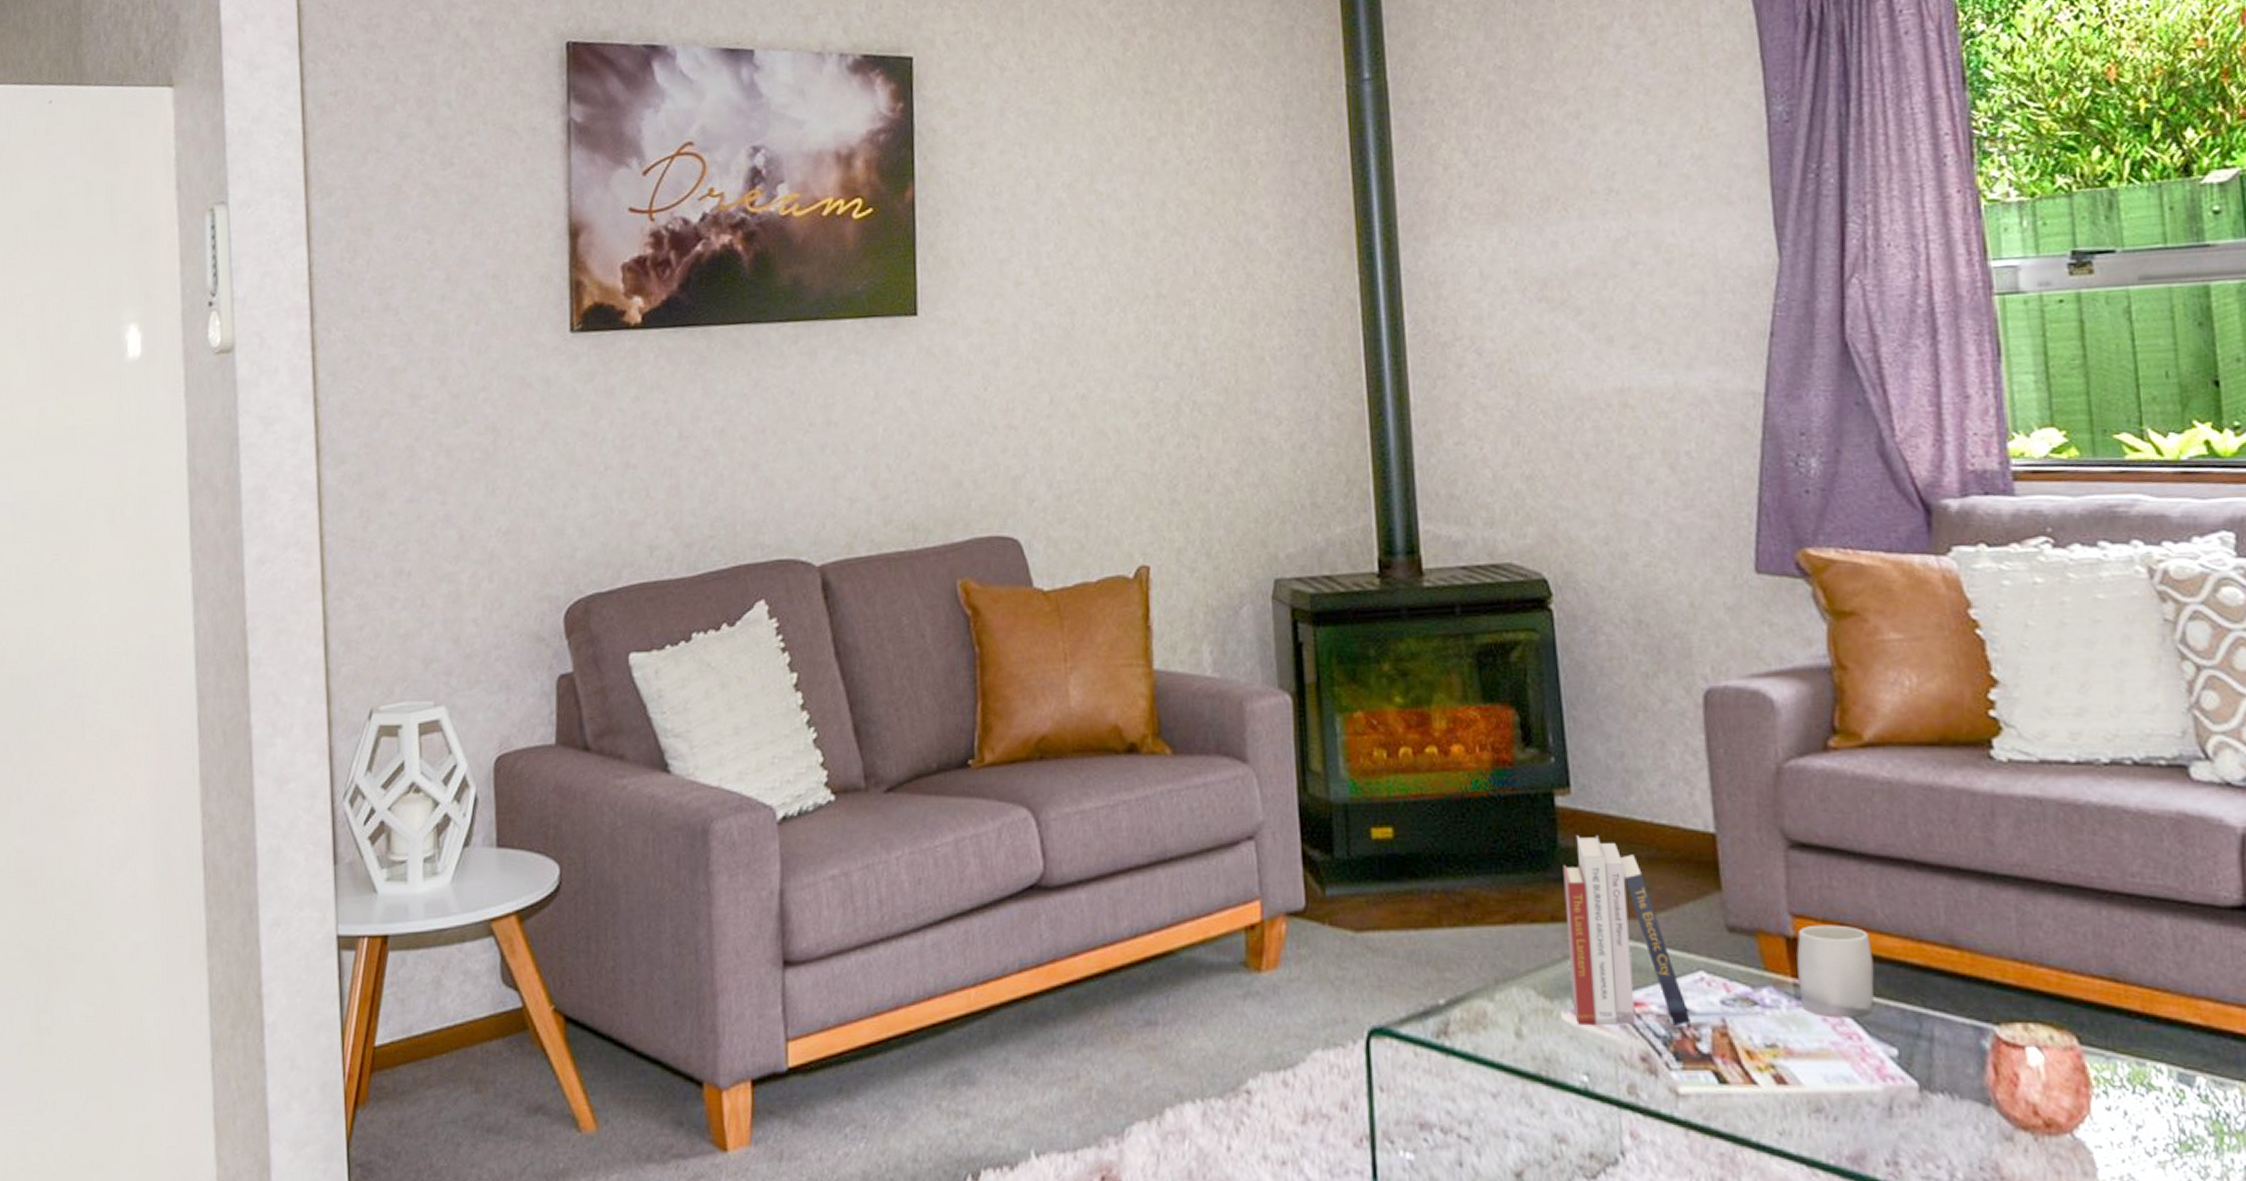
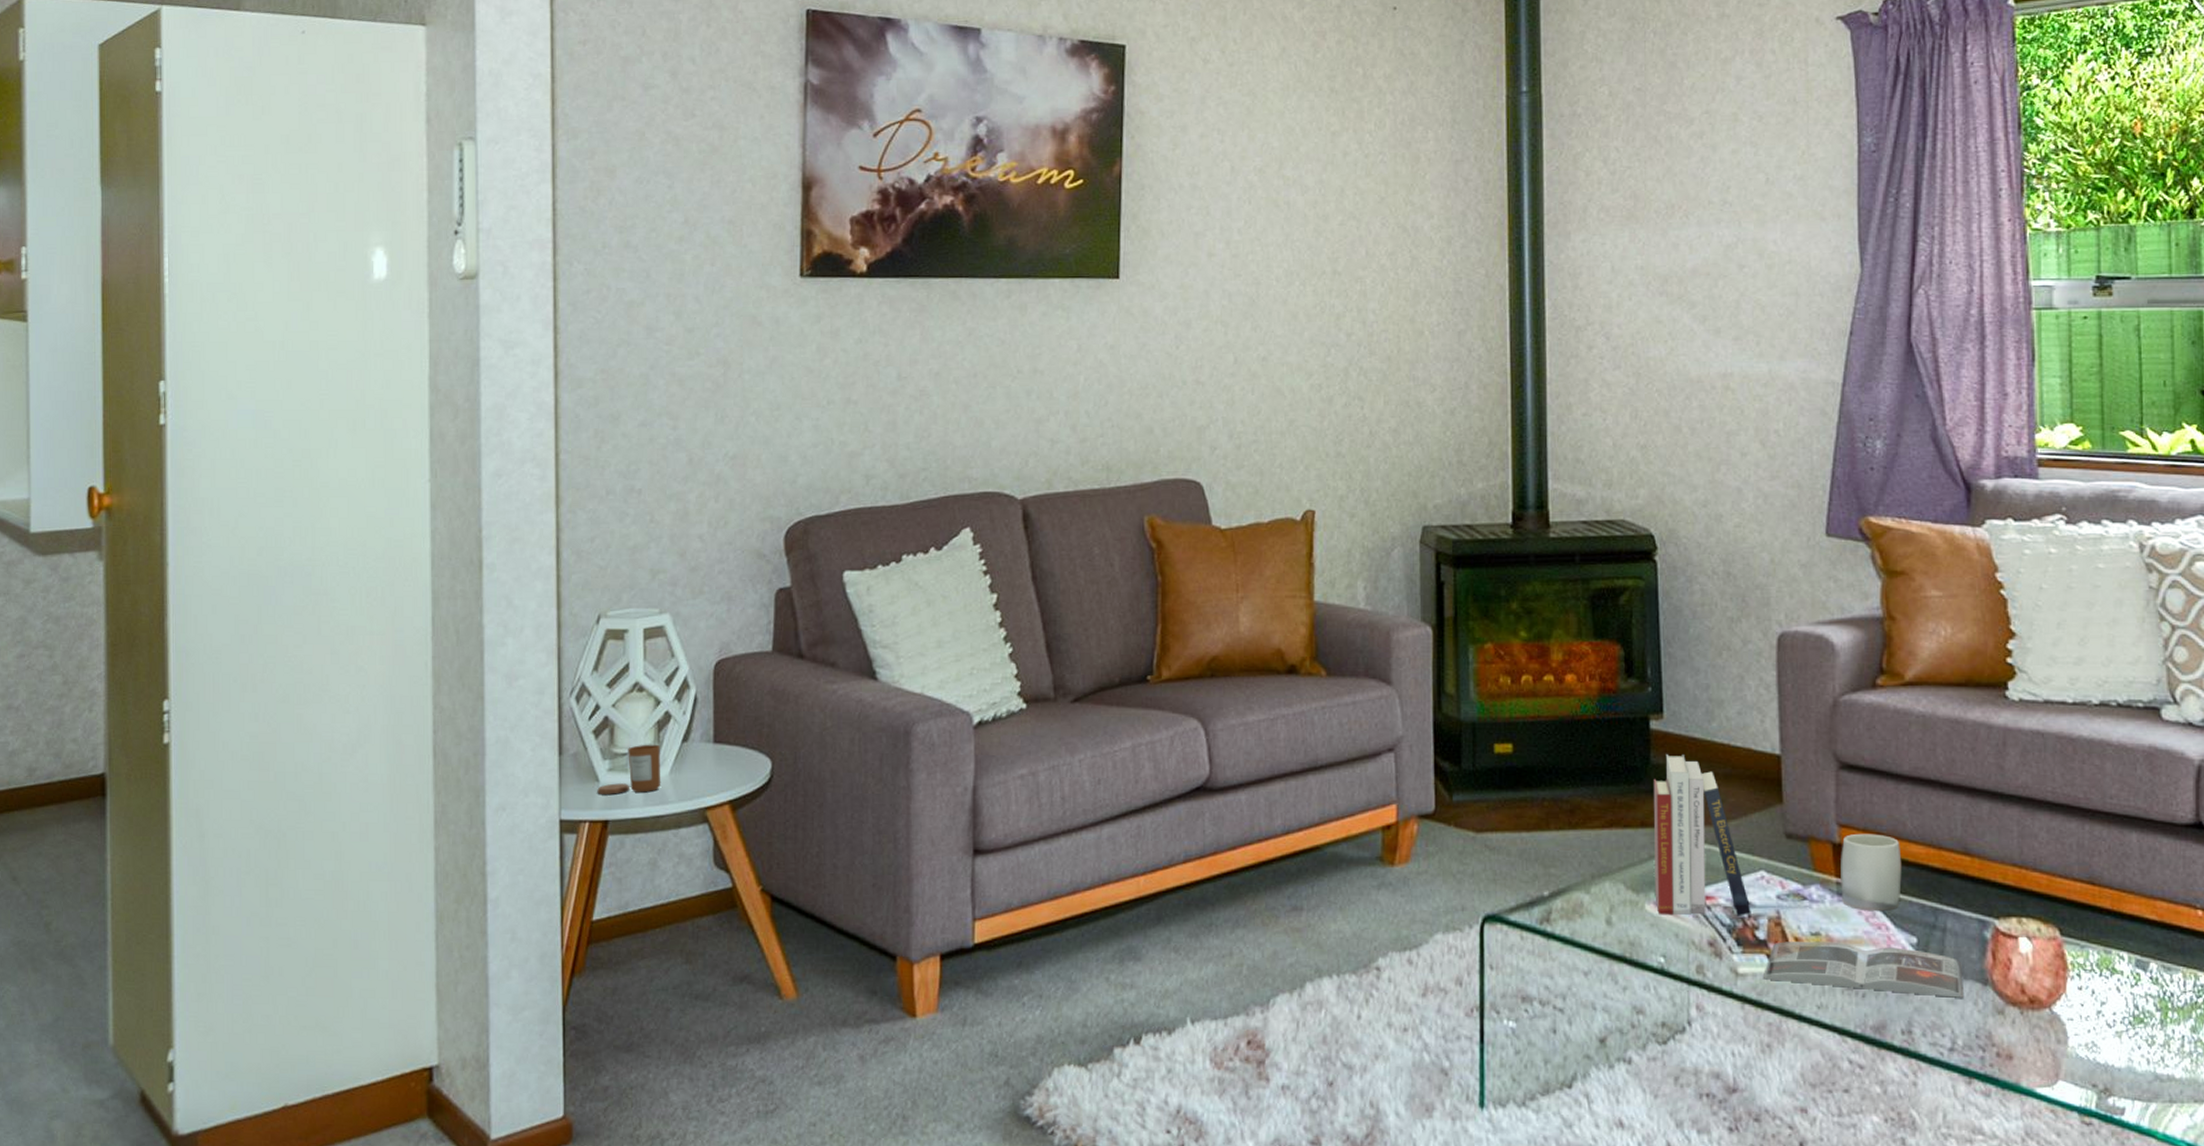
candle: none [375,850,442,906] -> present [597,744,660,794]
magazine: none [1709,1054,1960,1122] -> present [1762,941,1963,998]

